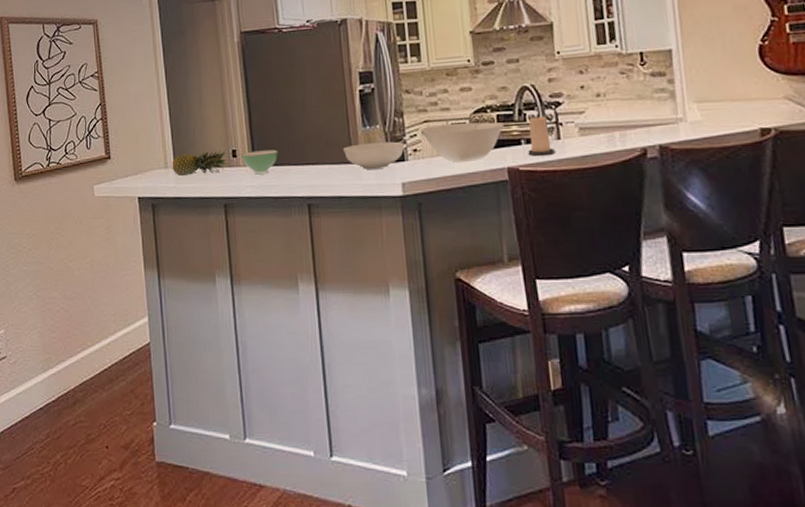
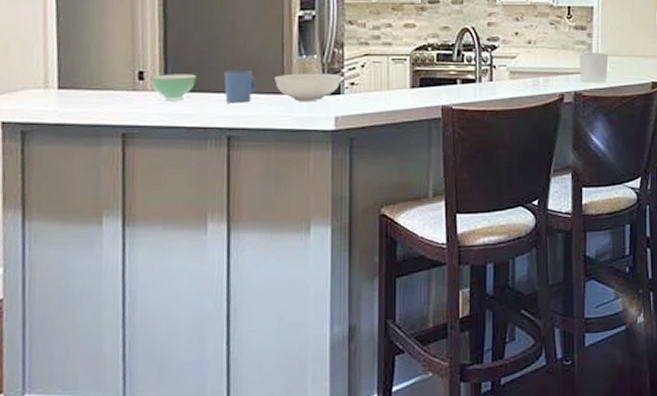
fruit: present [172,149,228,176] -> none [54,70,132,98]
mug: none [300,142,328,176] -> present [224,69,256,105]
bowl: present [420,121,504,164] -> none [360,59,443,99]
candle: present [528,114,555,157] -> none [462,56,486,97]
mug: none [659,99,700,135] -> present [579,52,609,83]

